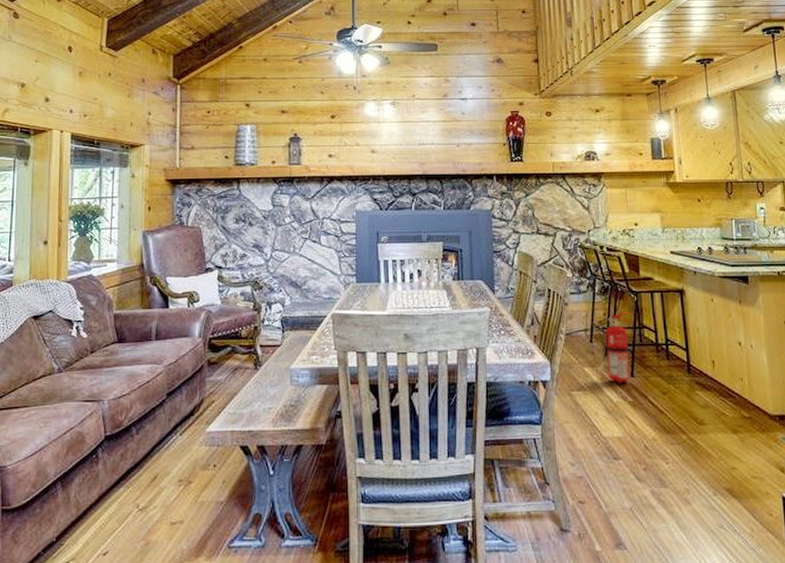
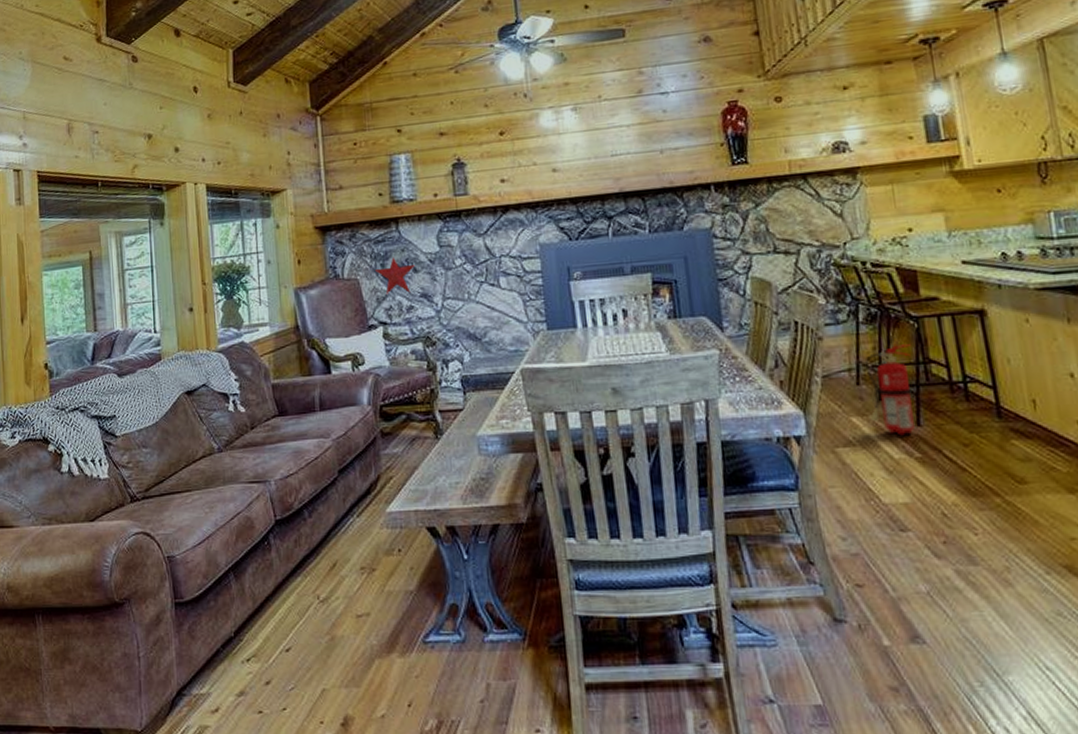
decorative star: none [216,211,250,243] -> present [375,257,415,295]

